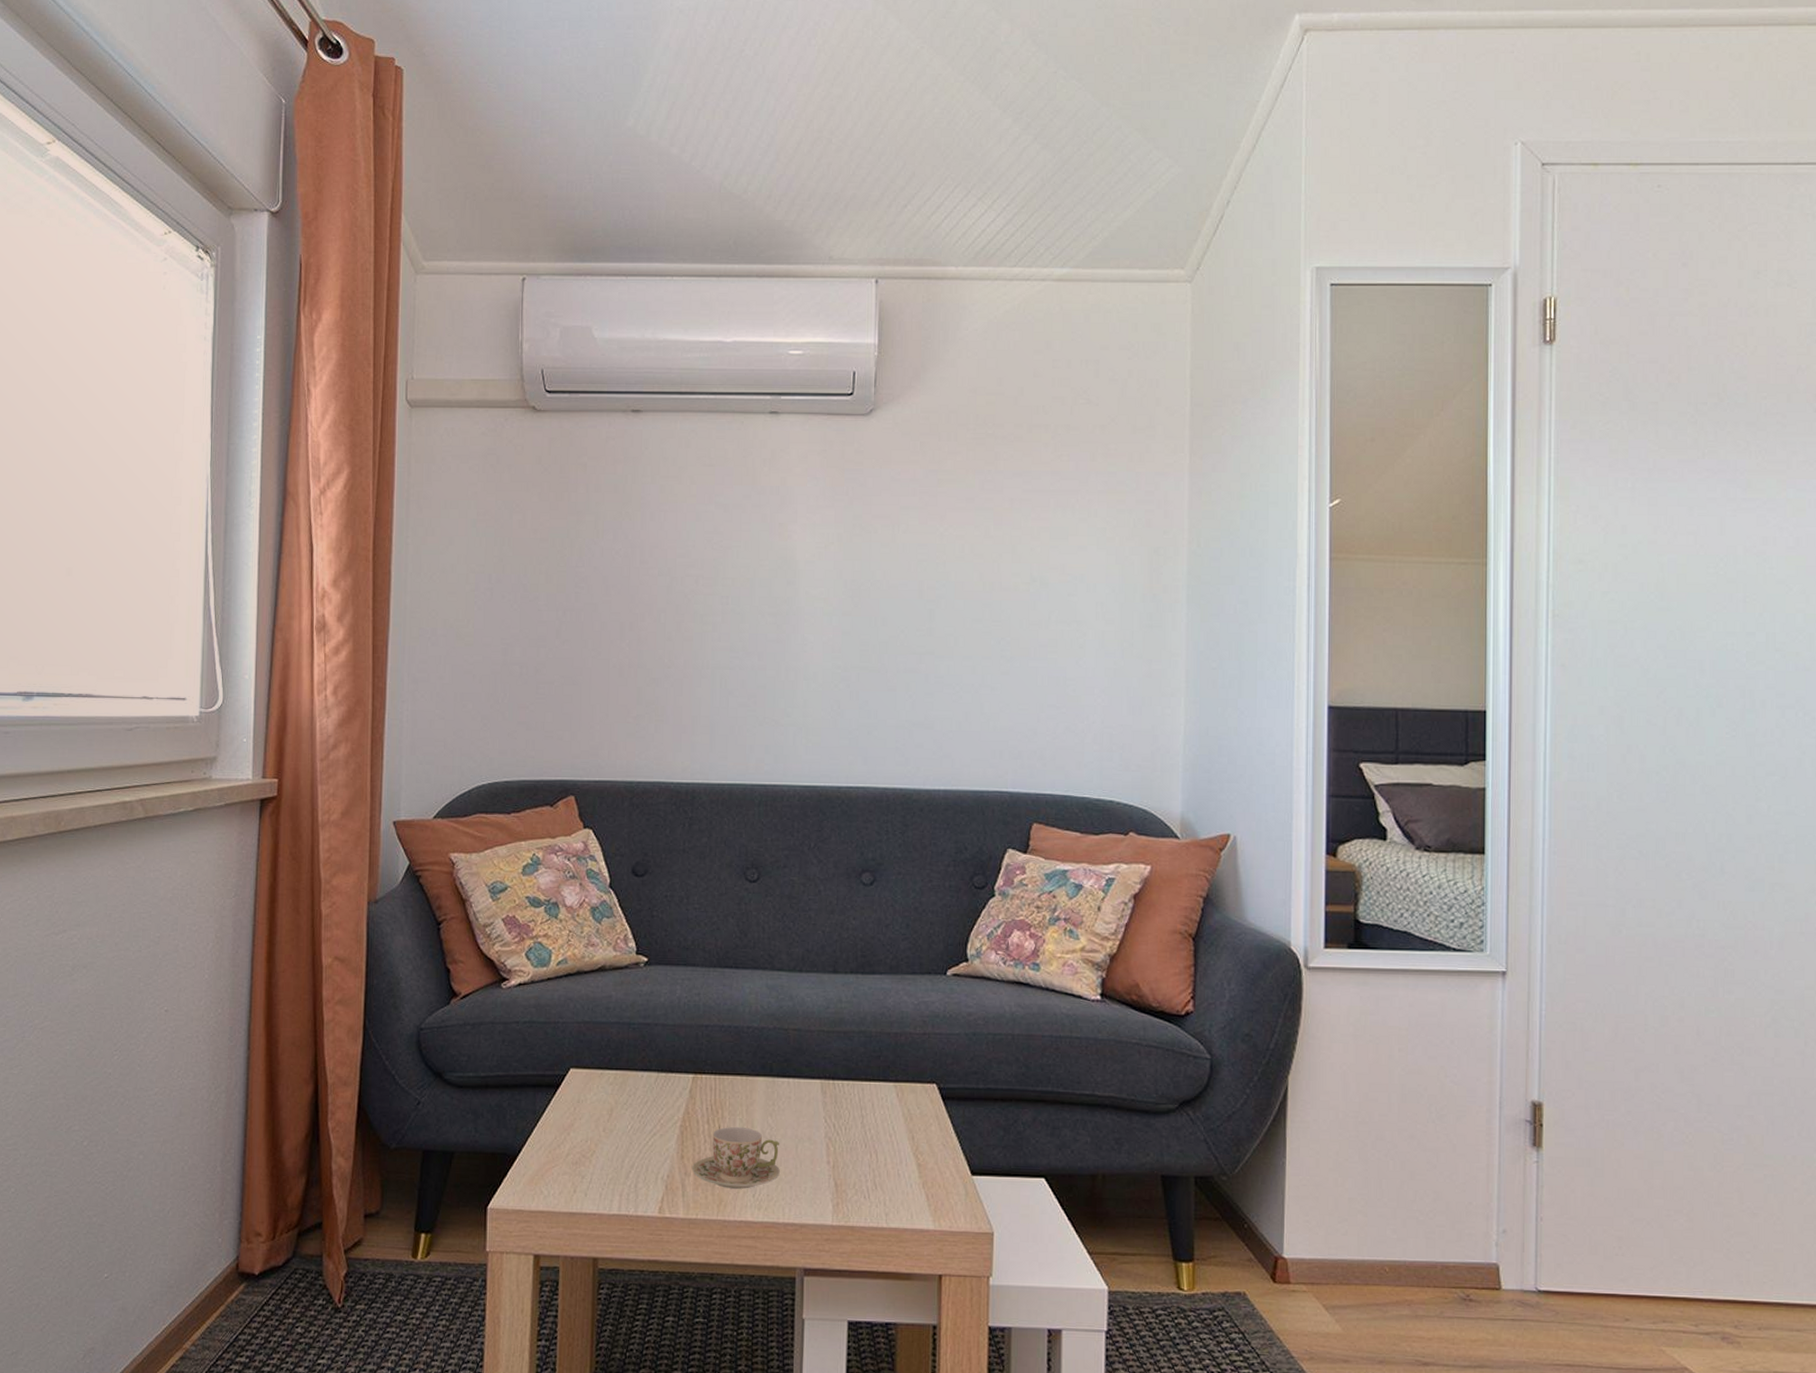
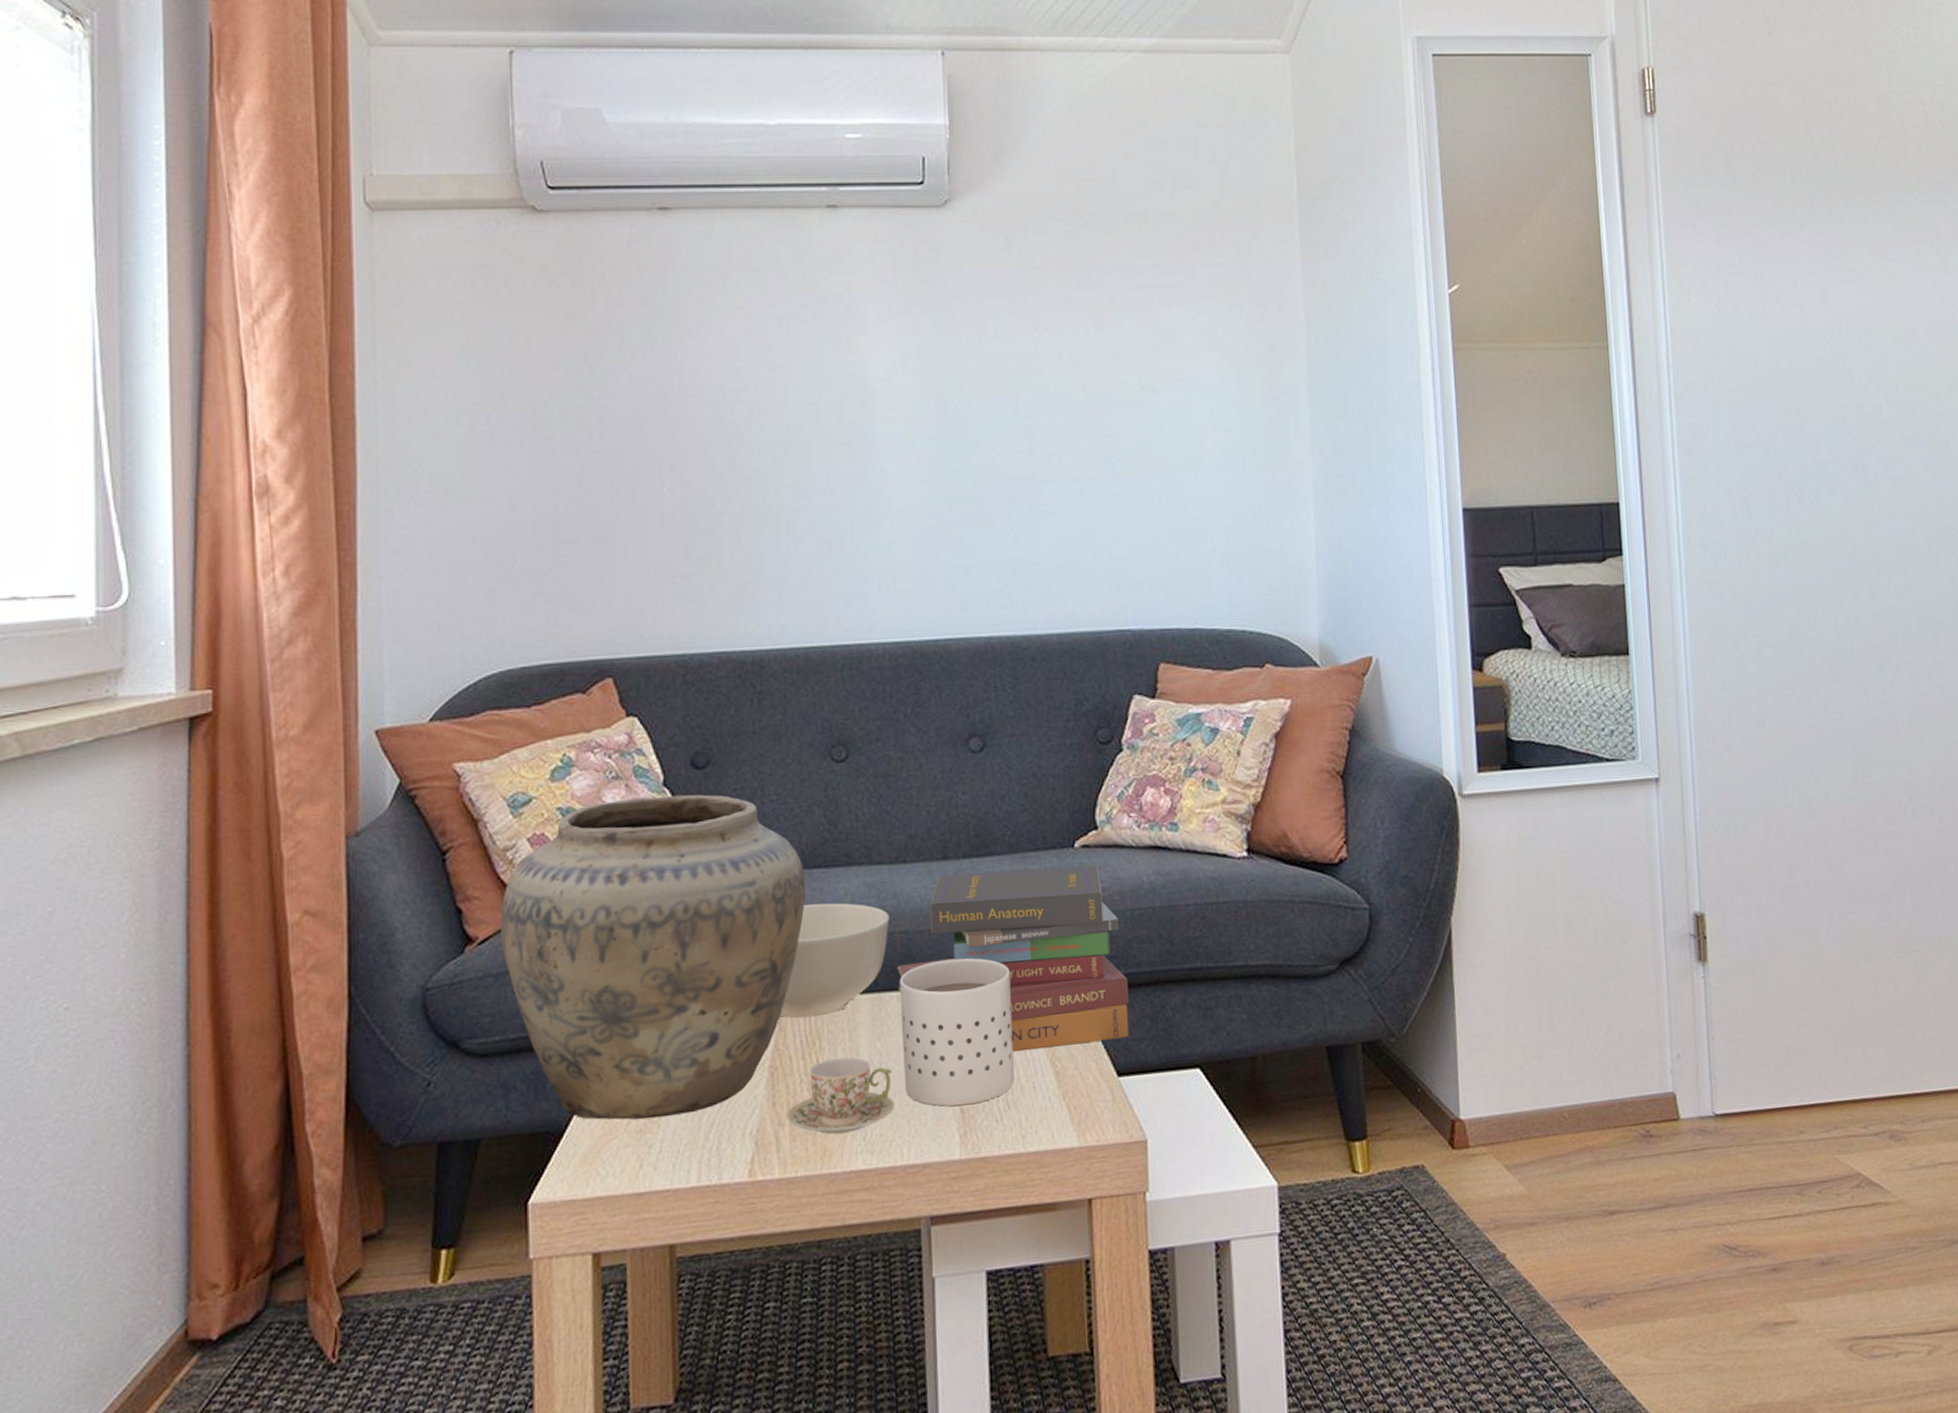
vase: none [478,895,718,1155] -> present [501,794,806,1120]
bowl: none [691,997,786,1091] -> present [779,902,891,1019]
books: none [789,986,986,1143] -> present [897,865,1130,1052]
mug: none [789,1056,885,1181] -> present [899,958,1015,1107]

